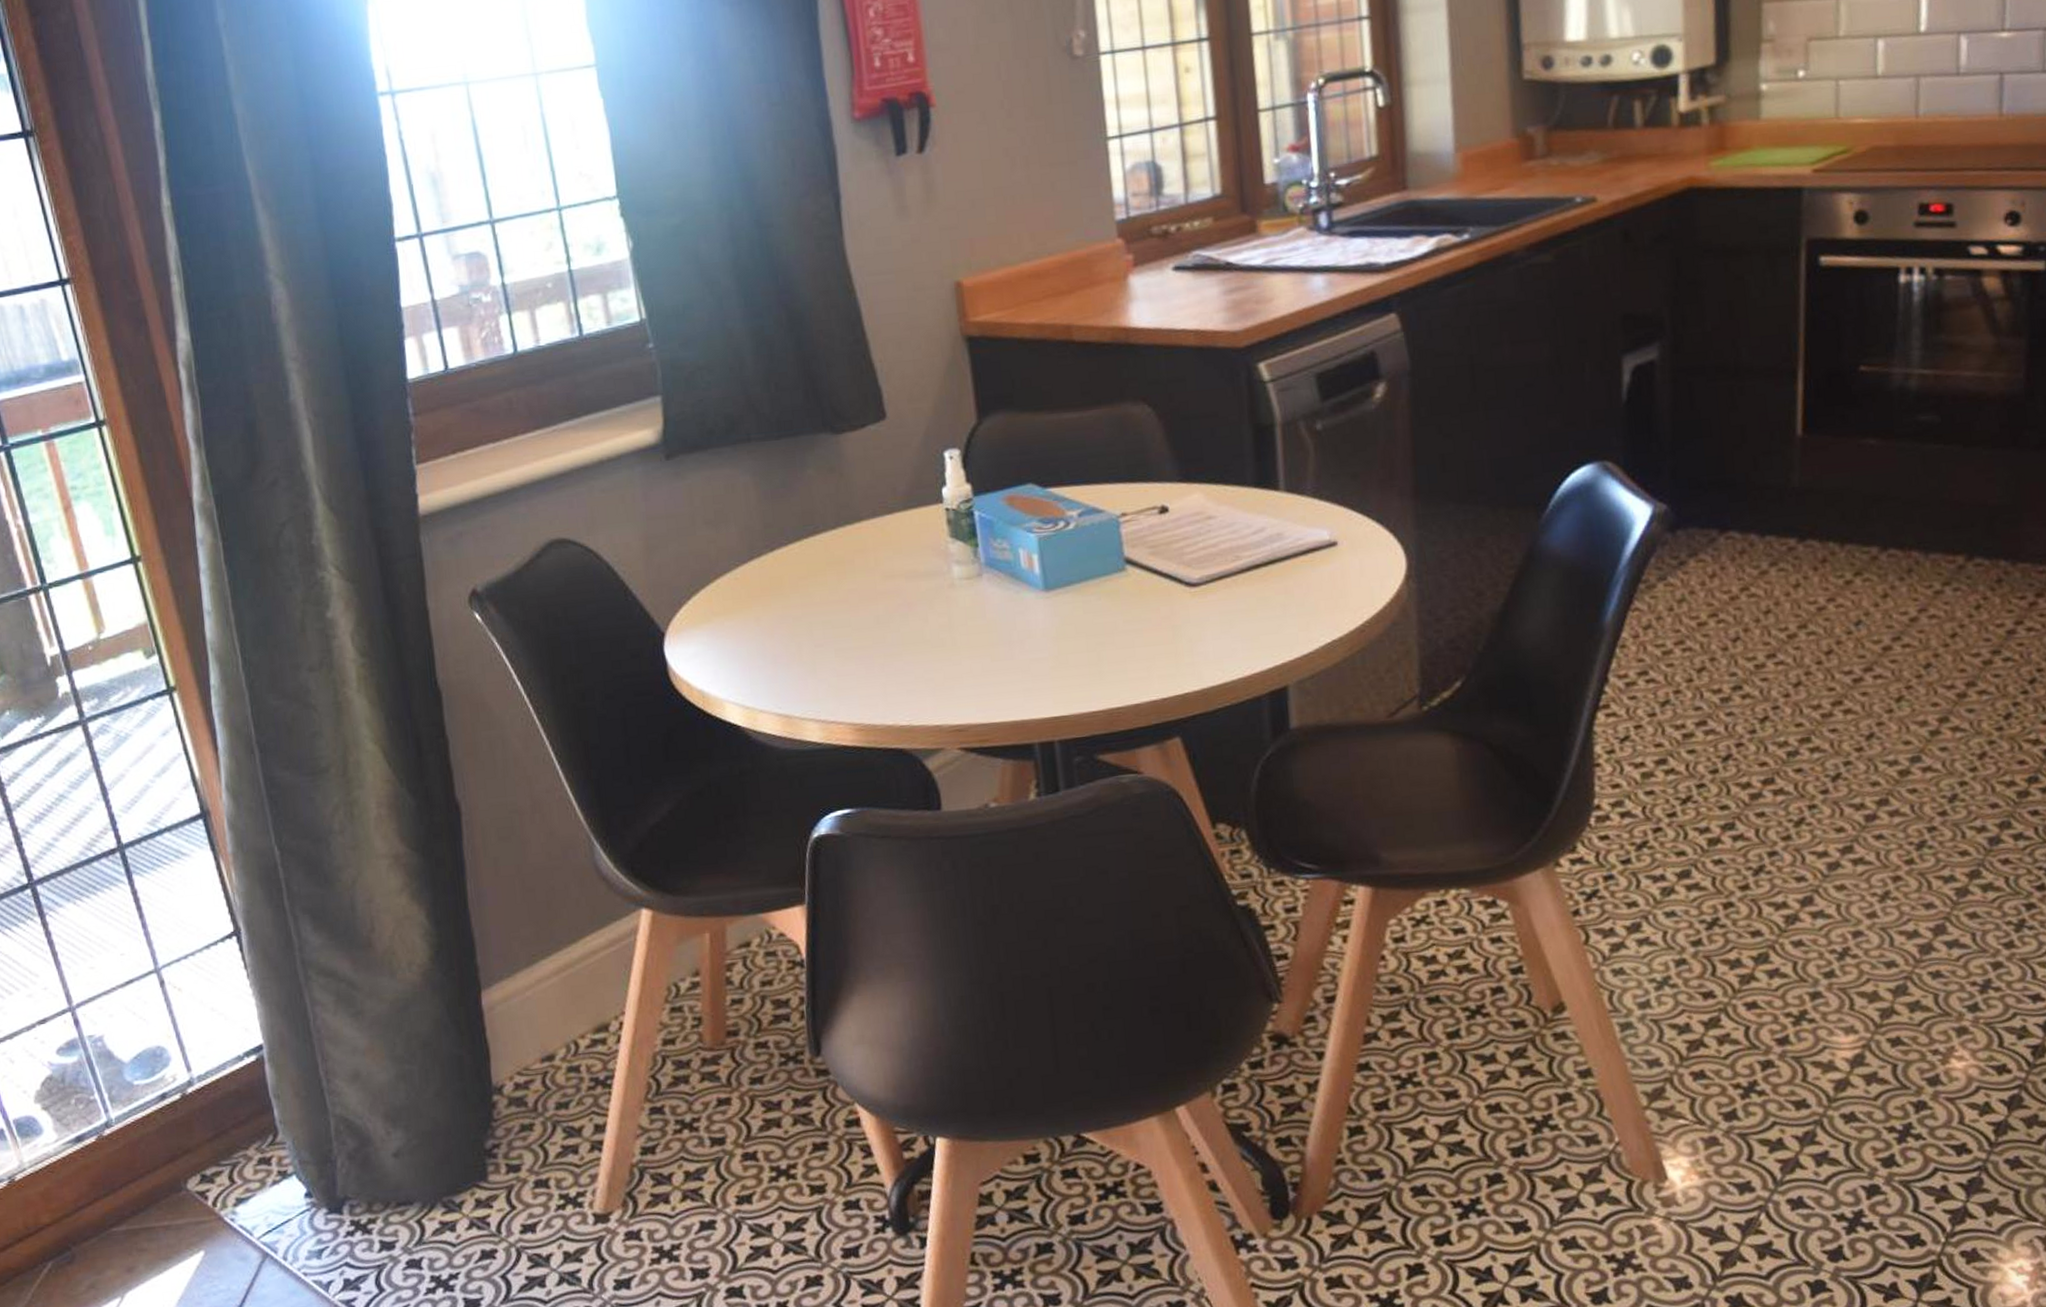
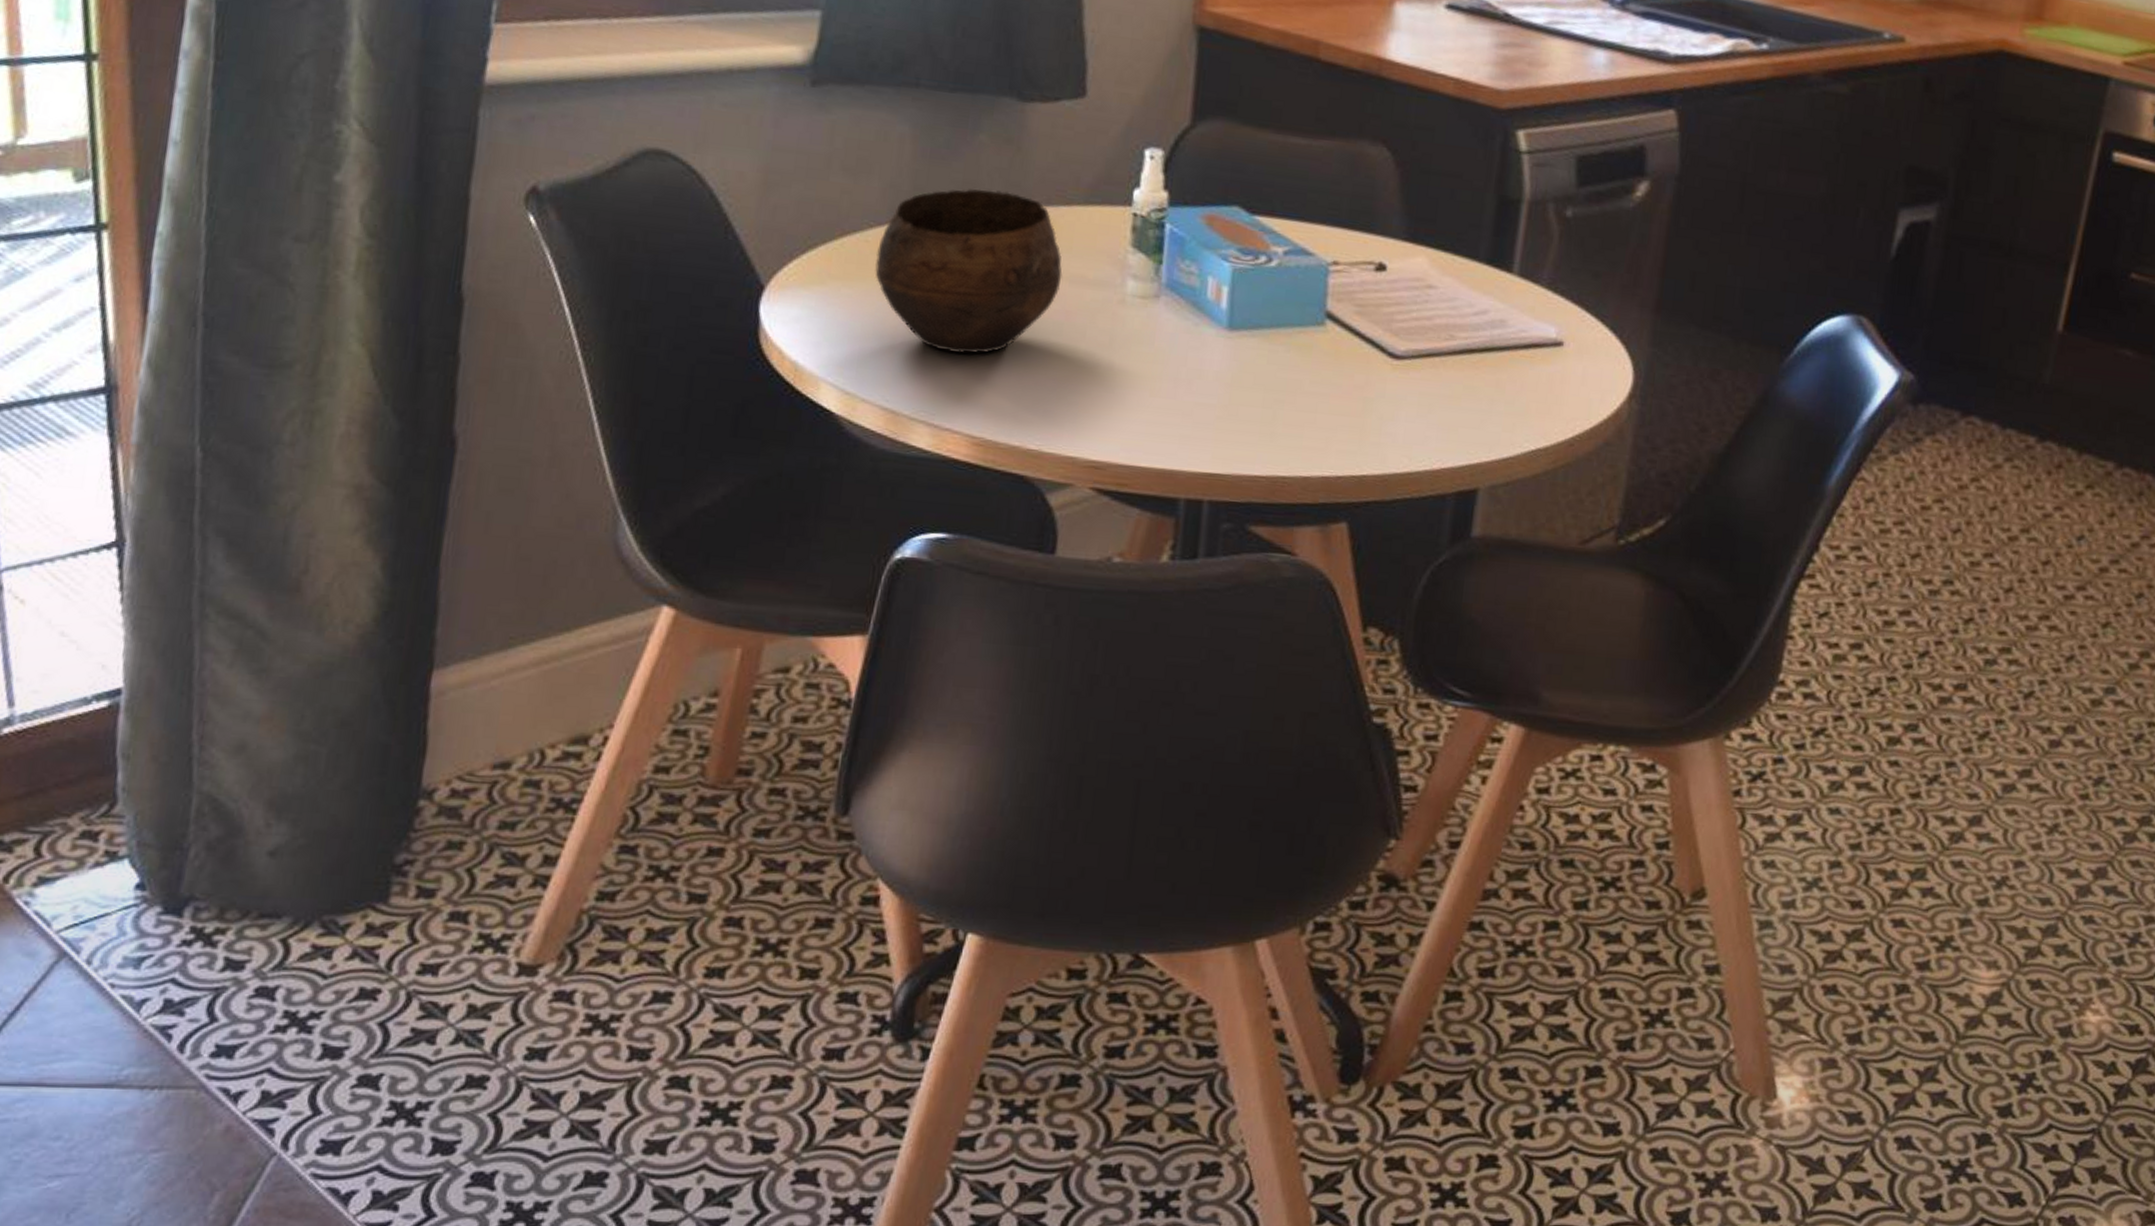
bowl: none [746,513,899,658] -> present [875,189,1063,354]

